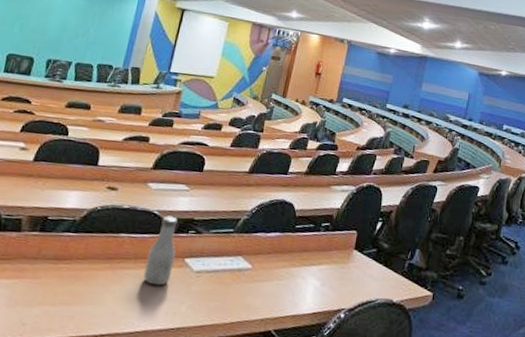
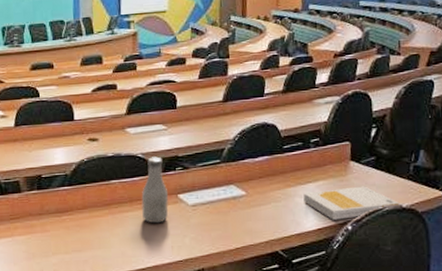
book: none [305,274,391,307] -> present [303,186,400,220]

